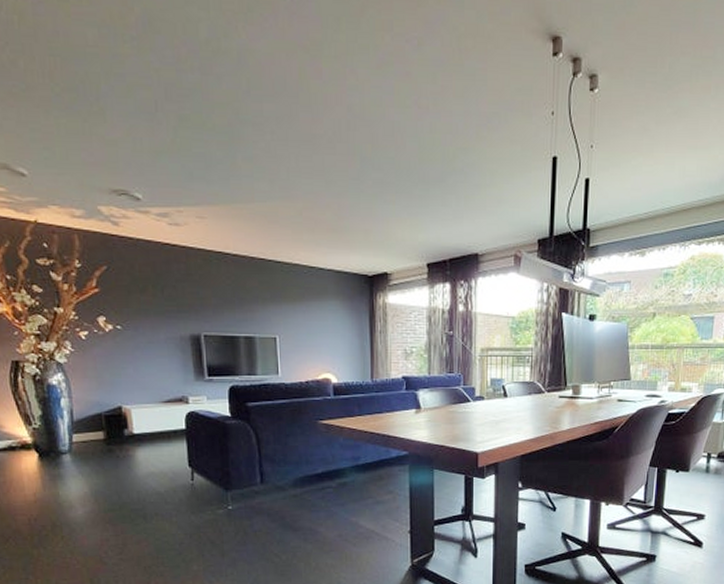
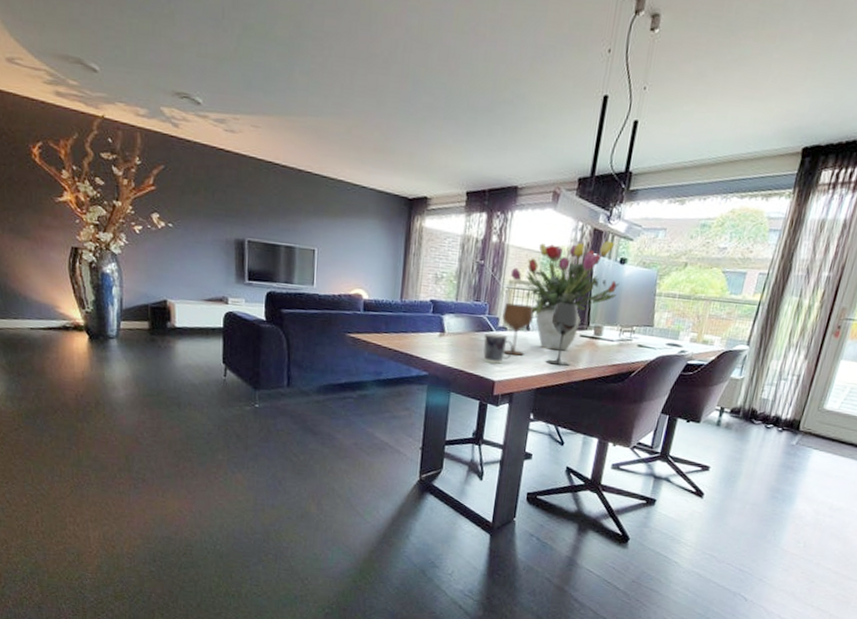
mug: none [462,403,493,436] -> present [483,332,514,365]
wine glass: none [478,371,509,424] -> present [502,302,534,356]
flower arrangement: none [481,299,592,414] -> present [510,240,620,351]
wineglass: none [527,365,555,429] -> present [545,302,579,366]

